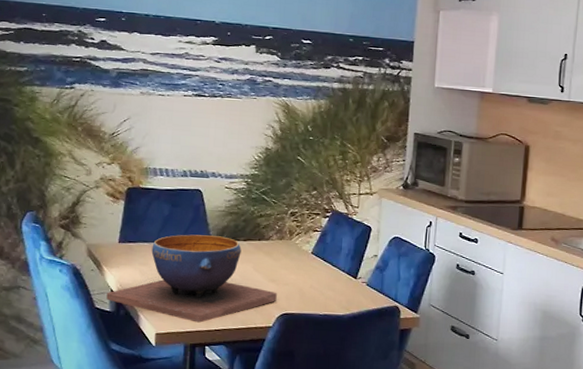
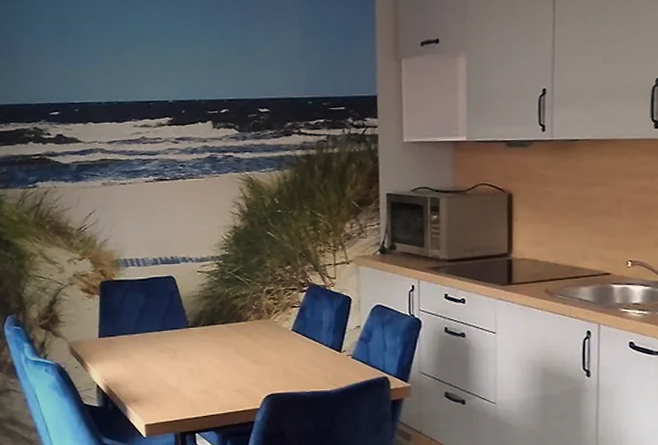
decorative bowl: present [106,234,277,323] -> none [93,321,262,411]

